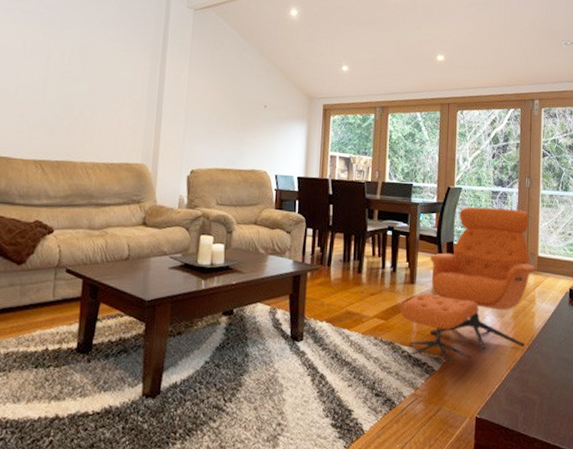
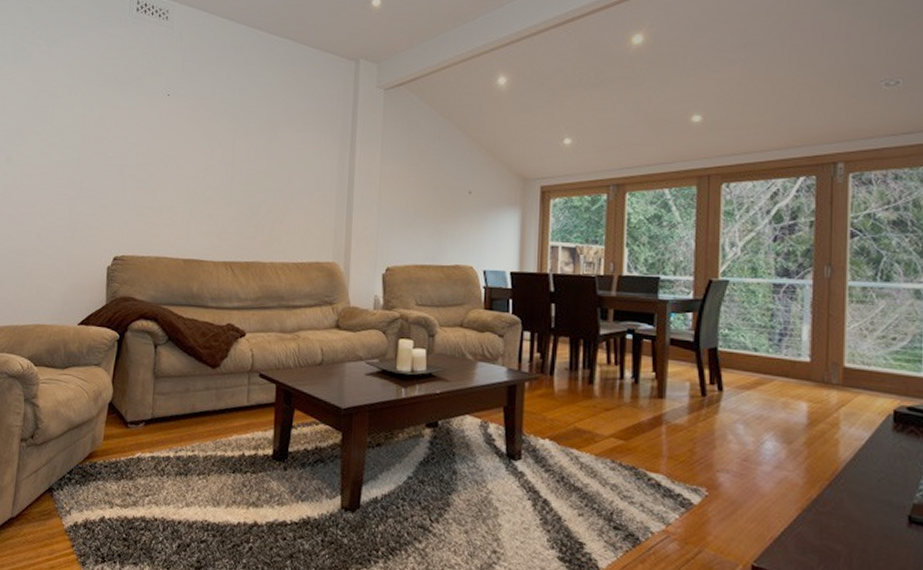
lounge chair: present [400,206,535,365] -> none [644,304,838,499]

